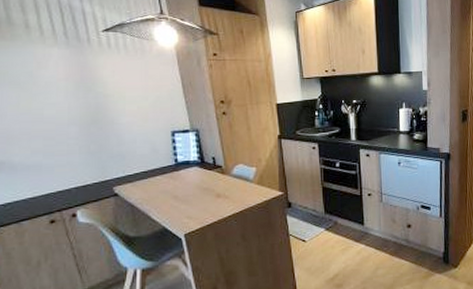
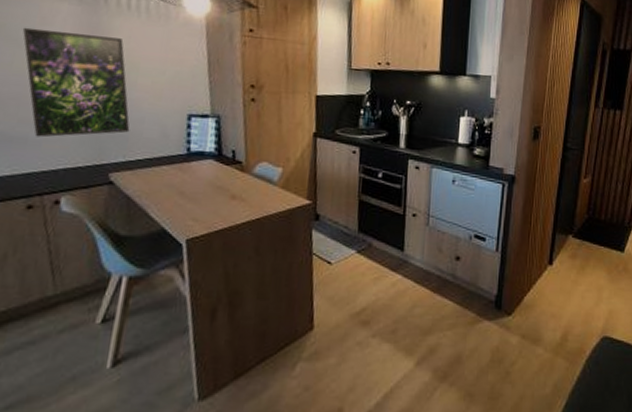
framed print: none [22,72,125,164] -> present [22,27,130,138]

